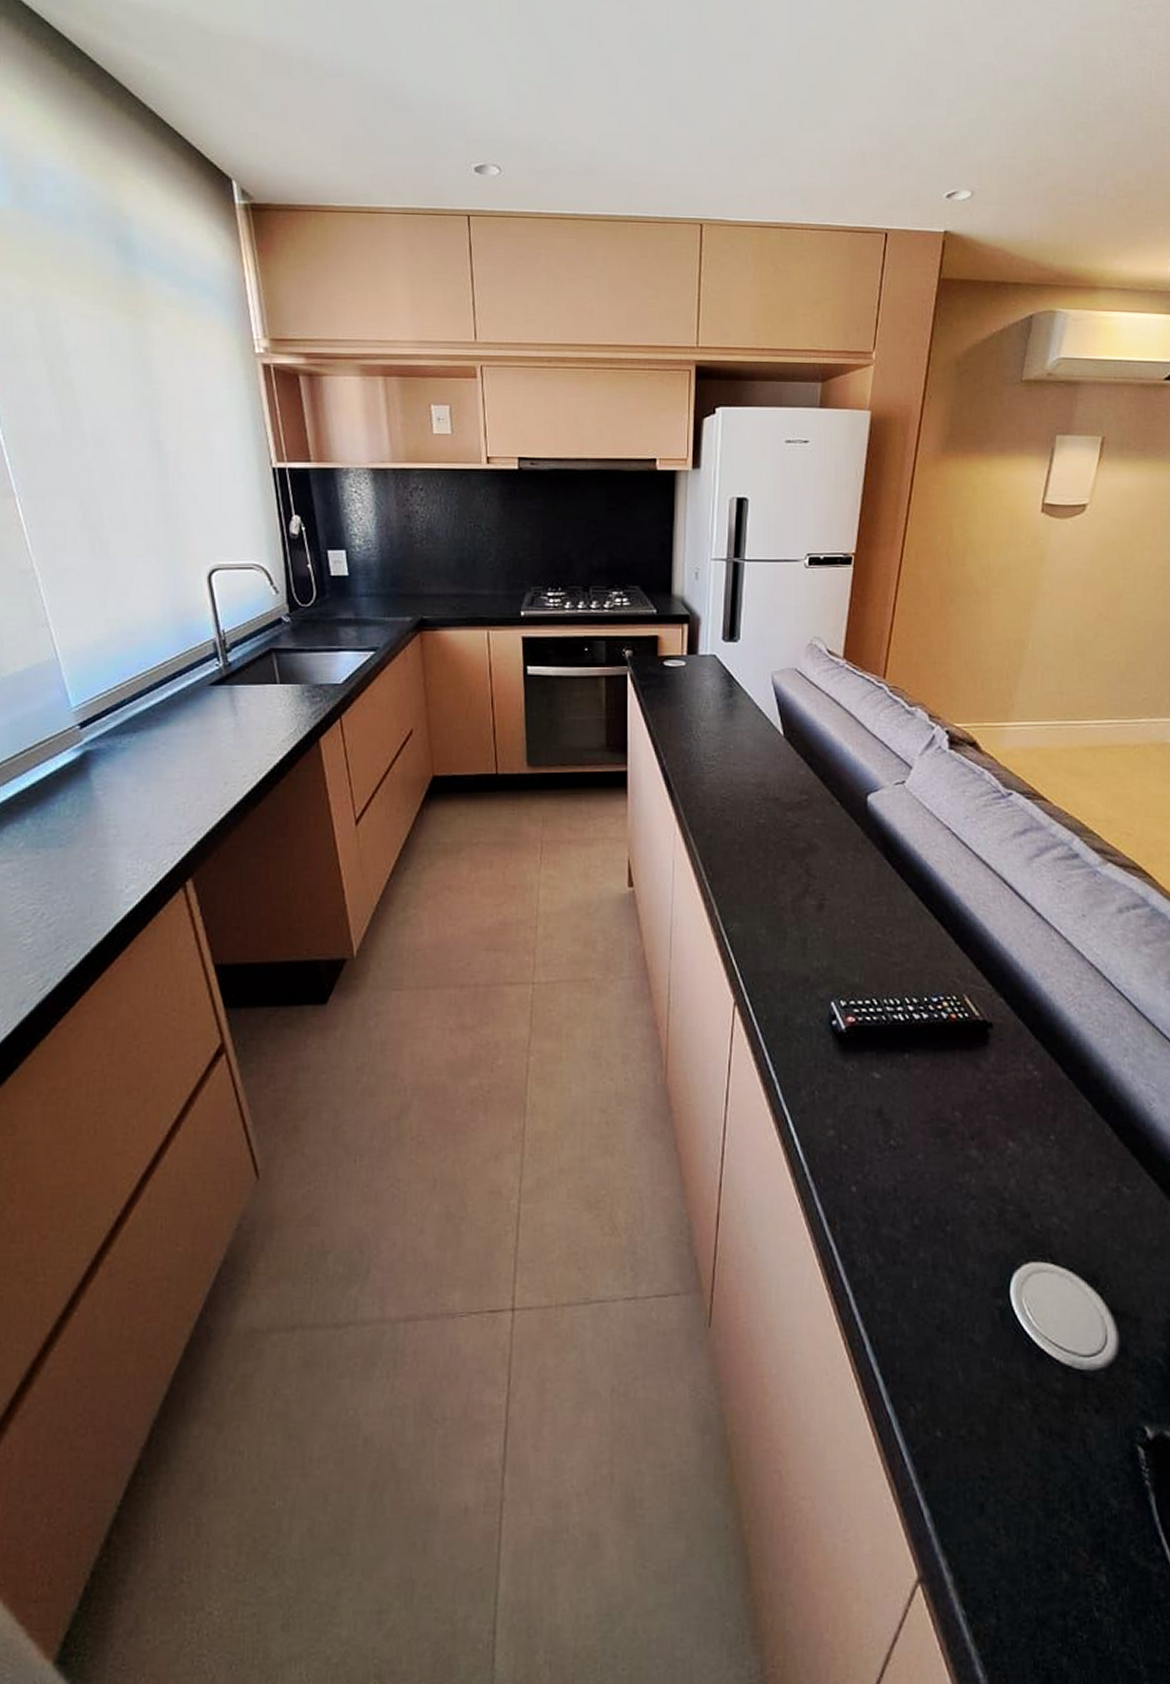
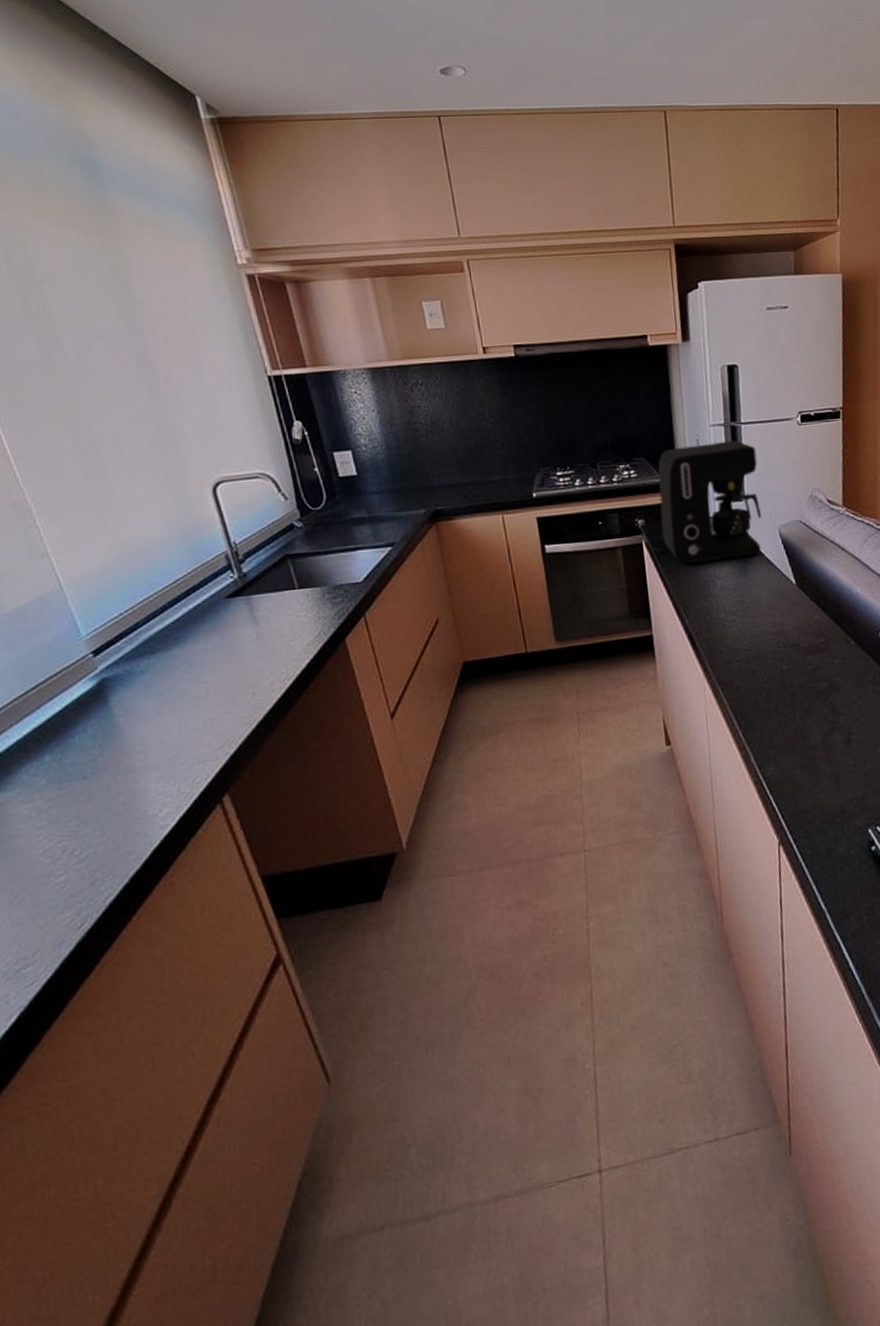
coffee maker: none [649,577,757,701] -> present [658,440,762,564]

